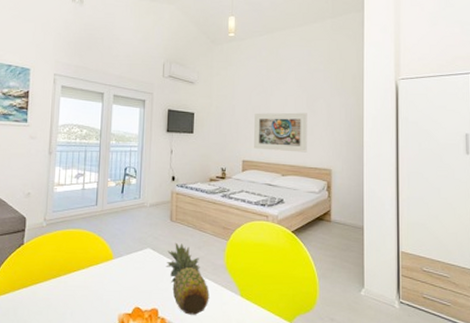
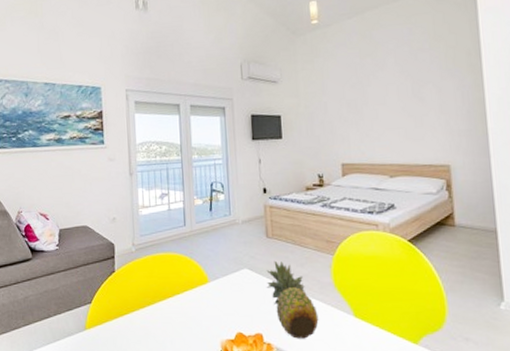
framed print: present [254,112,307,153] -> none [351,102,418,150]

